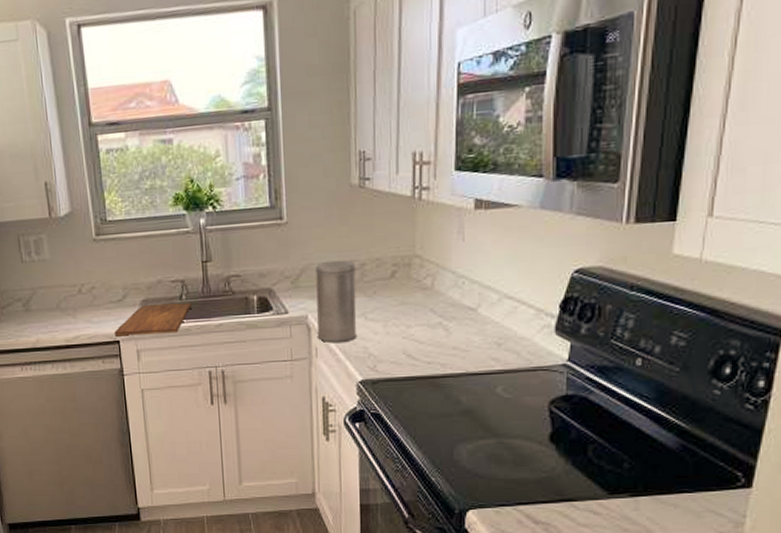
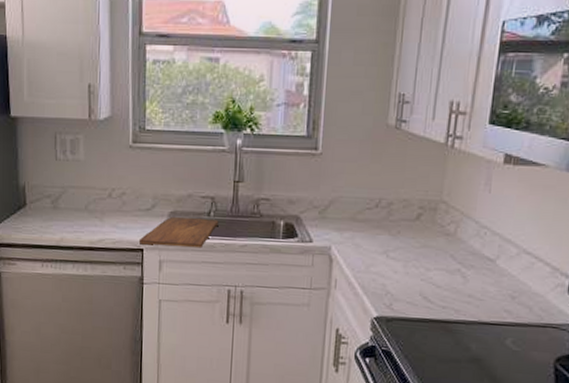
canister: present [316,260,358,343] -> none [338,196,384,278]

